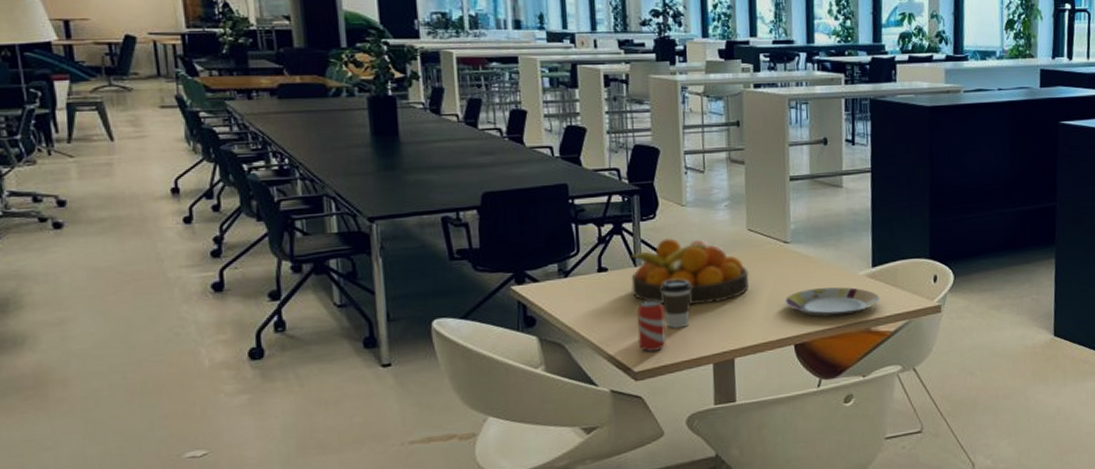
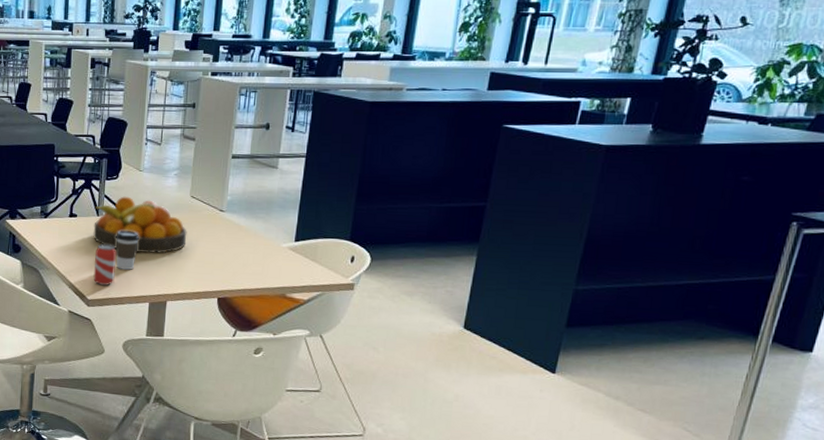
plate: present [784,287,880,317] -> none [214,253,299,281]

